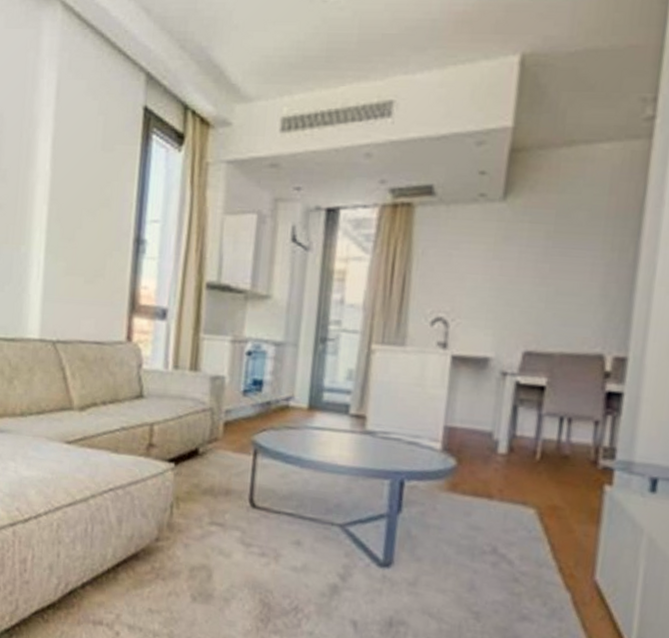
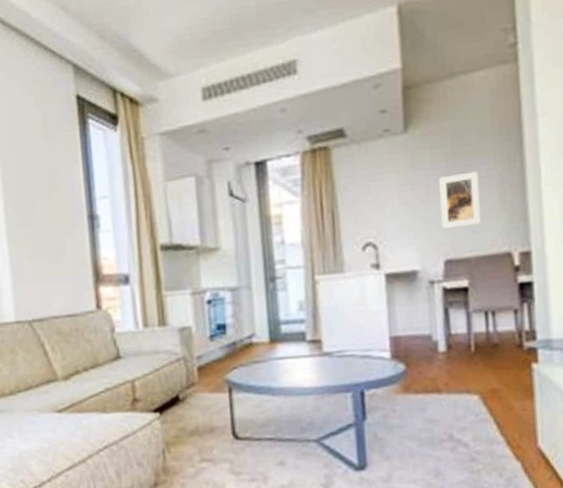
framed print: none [527,256,581,318] -> present [439,171,481,229]

